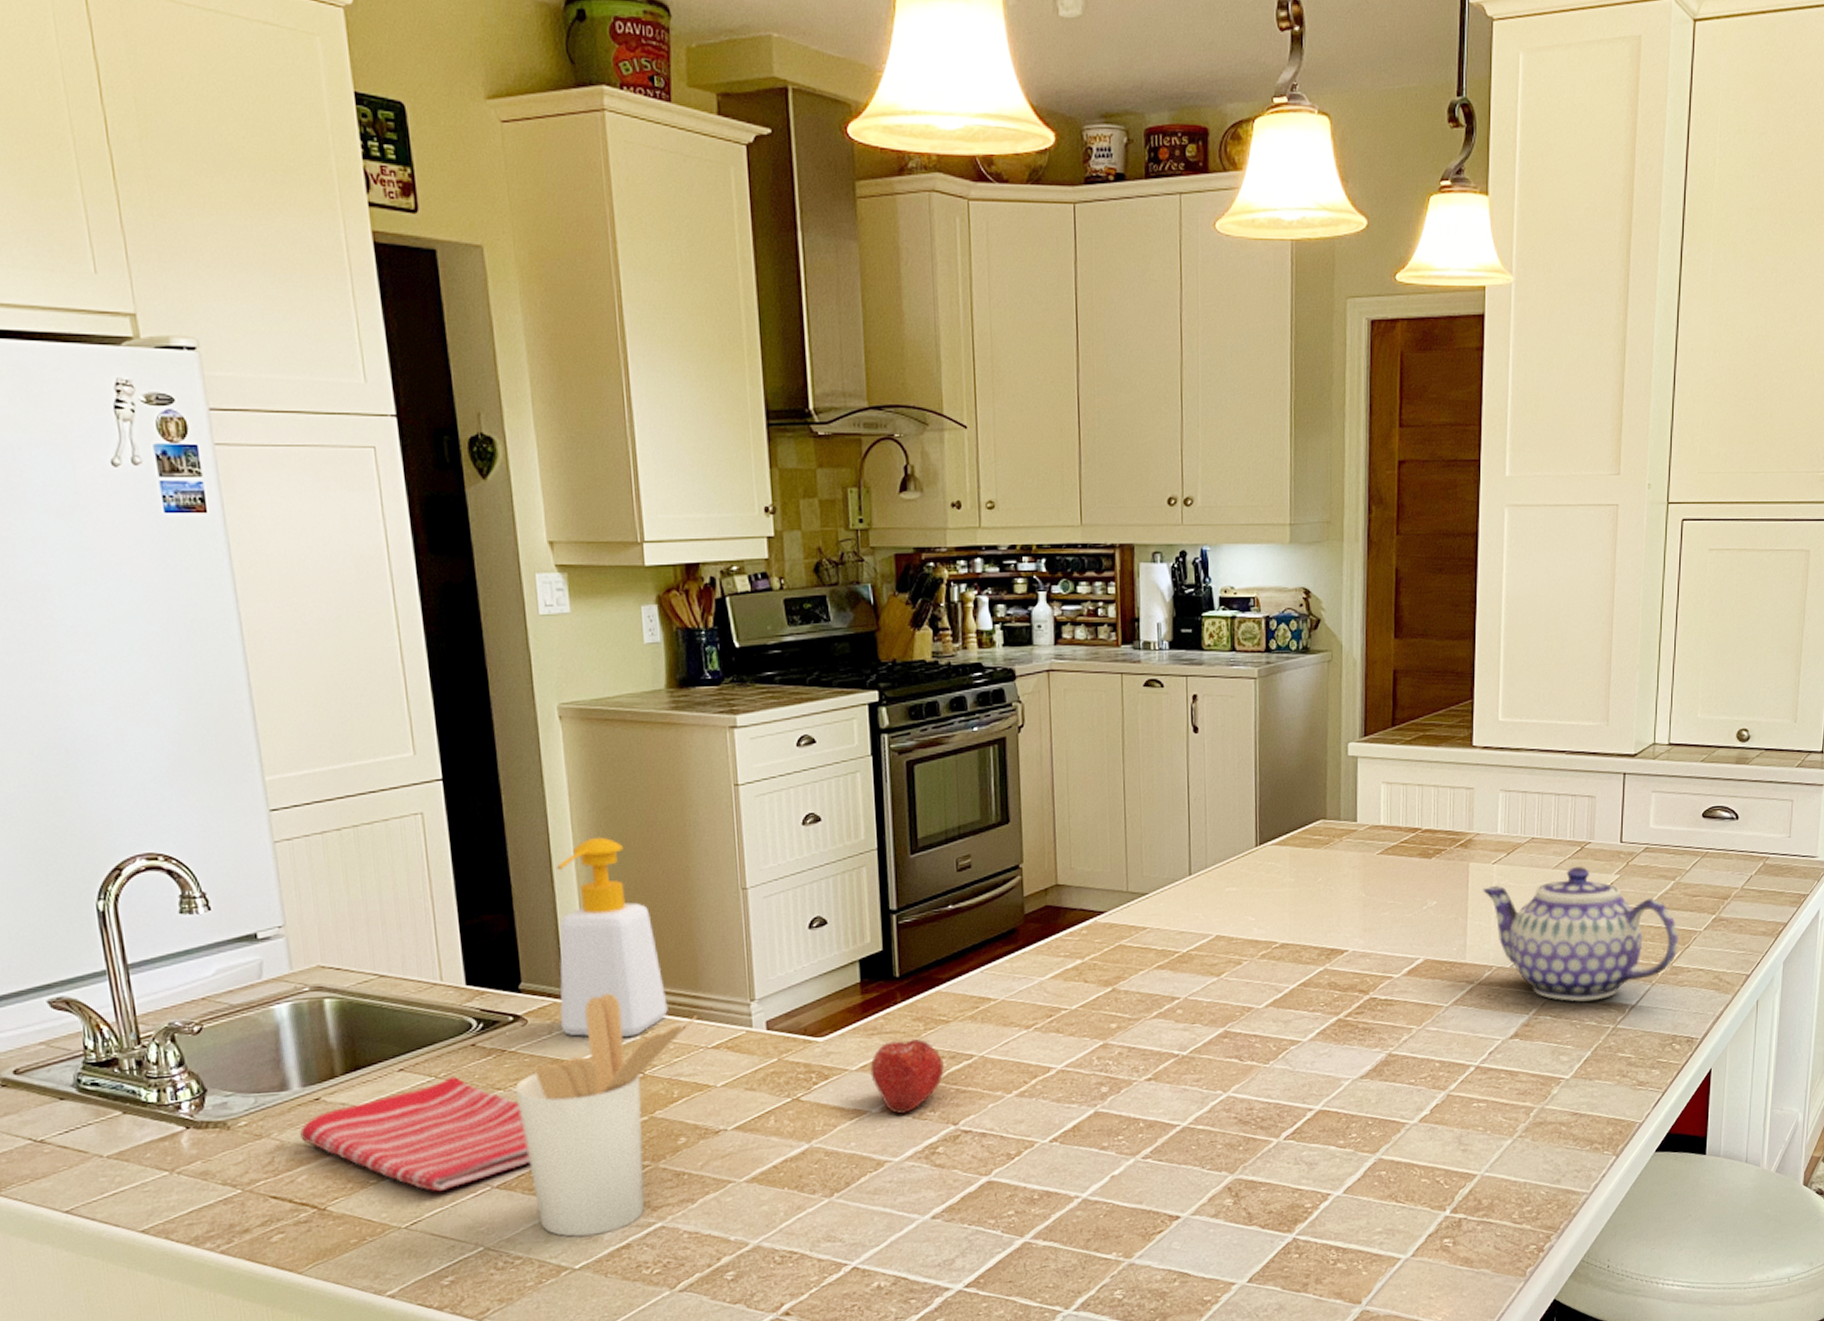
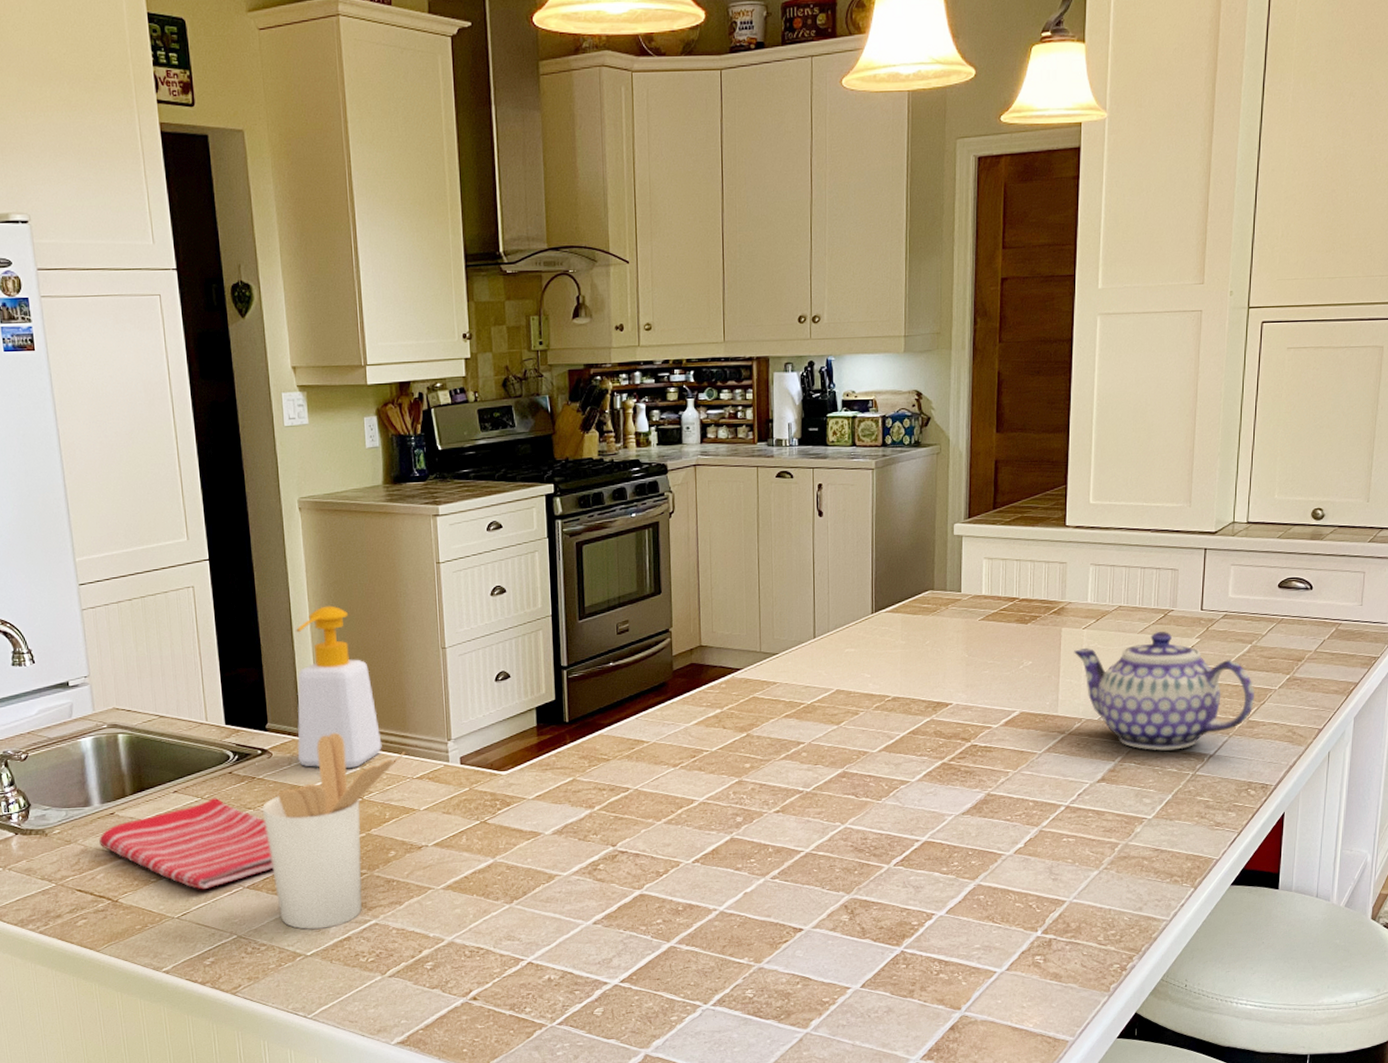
fruit: present [870,1038,944,1114] -> none [544,773,605,836]

